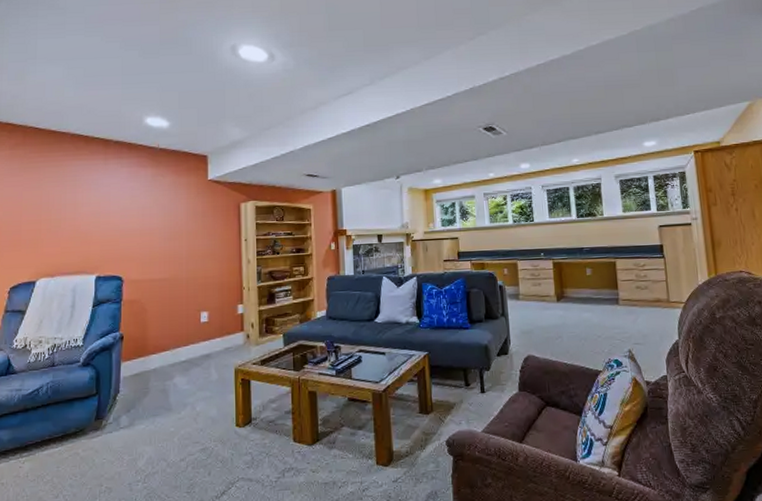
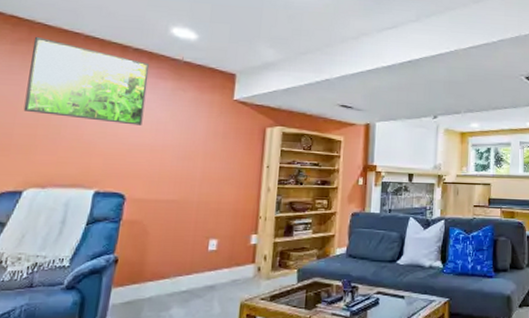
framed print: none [27,139,130,213] -> present [23,36,150,125]

